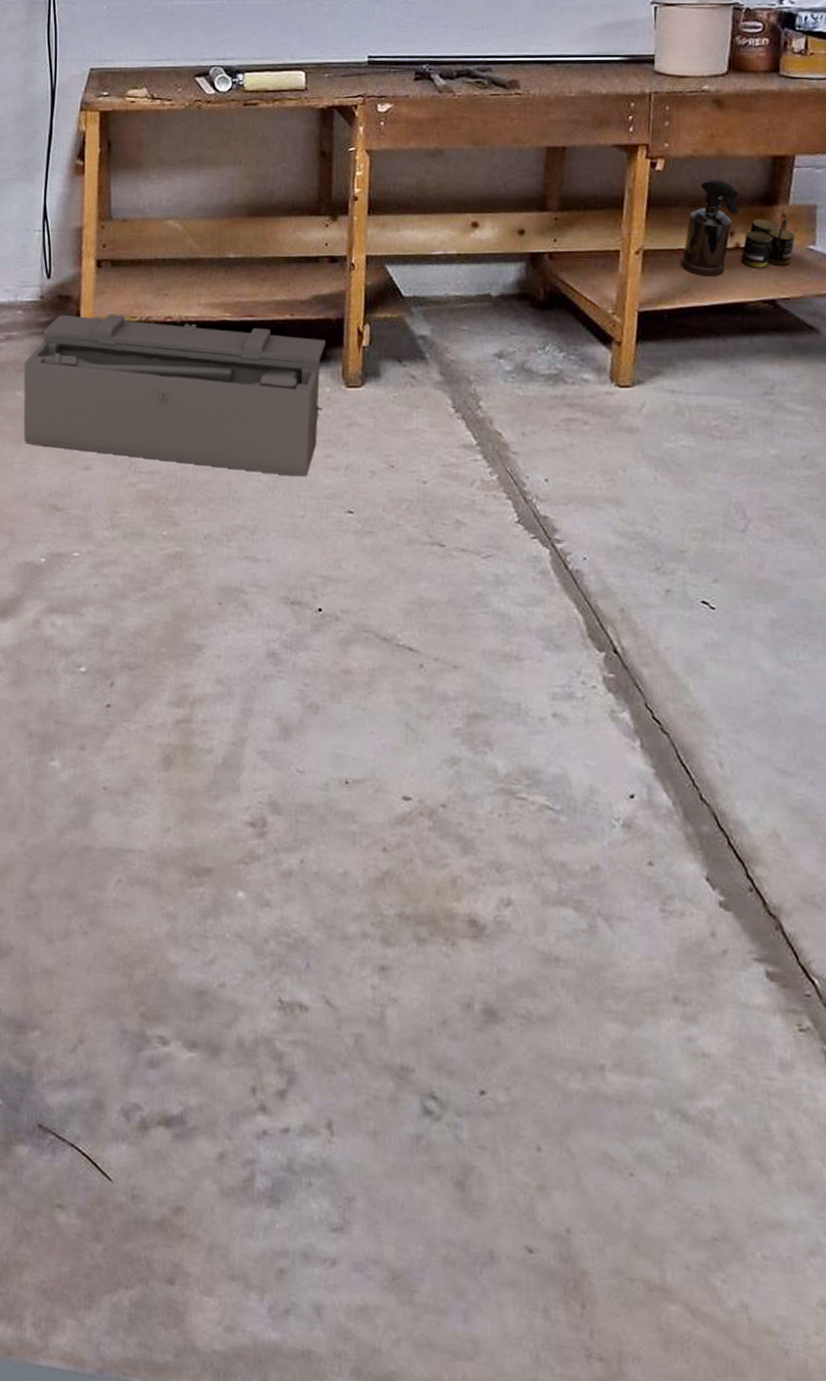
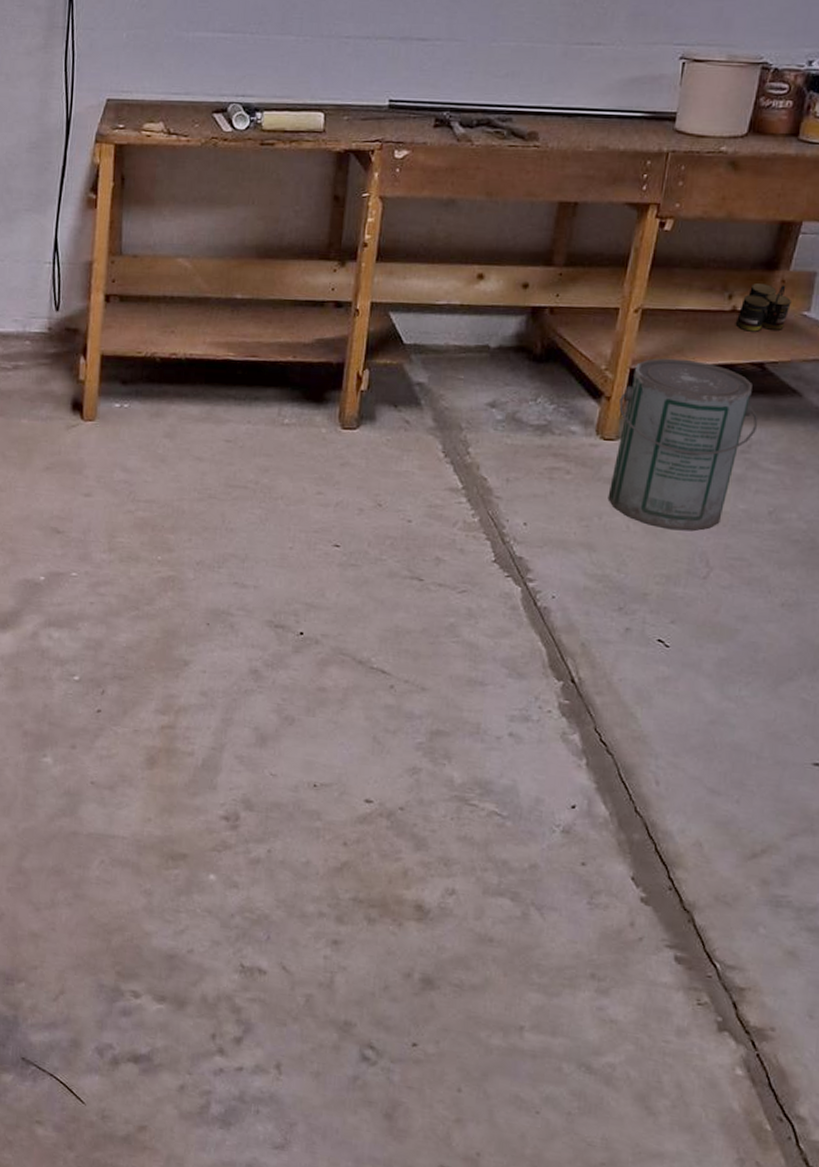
tool box: present [23,314,325,477] -> none [27,346,325,512]
paint can: none [630,299,778,481] -> present [608,358,759,532]
spray bottle: present [681,180,739,277] -> none [677,242,742,338]

